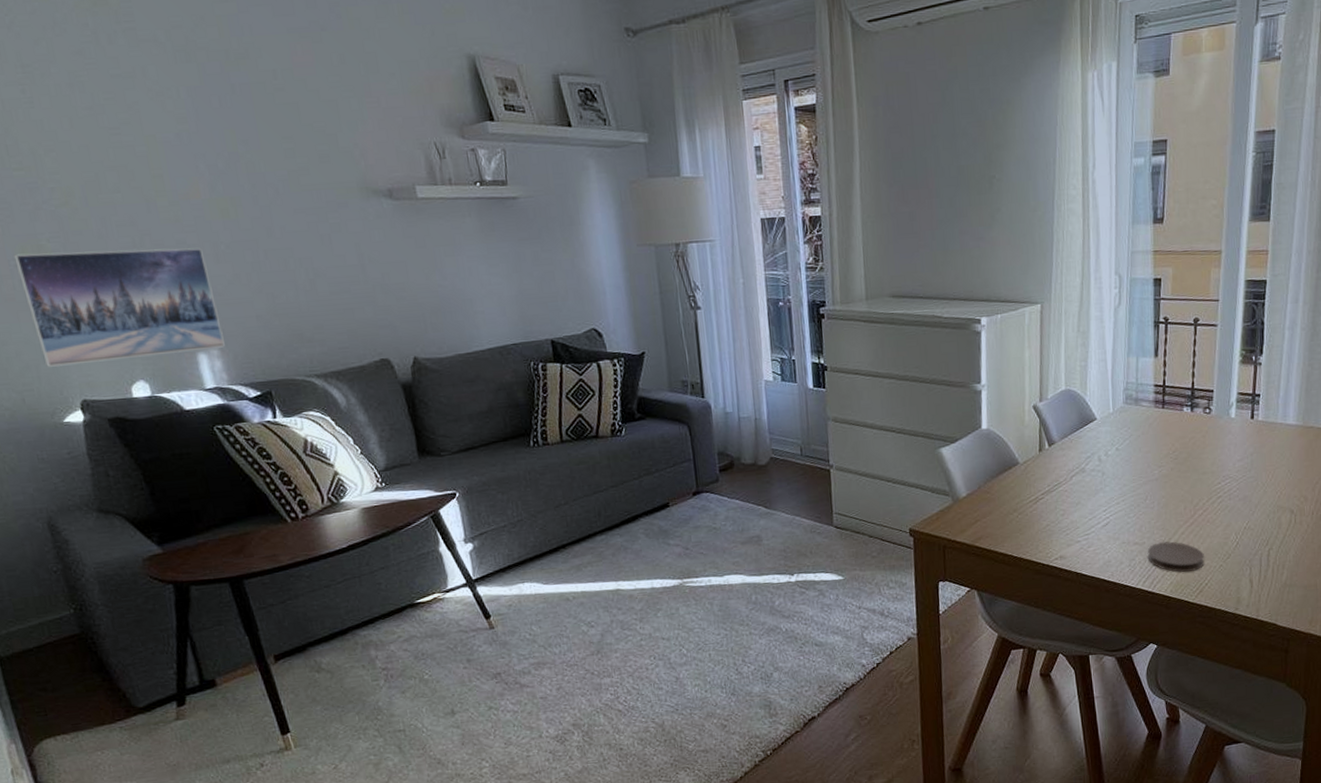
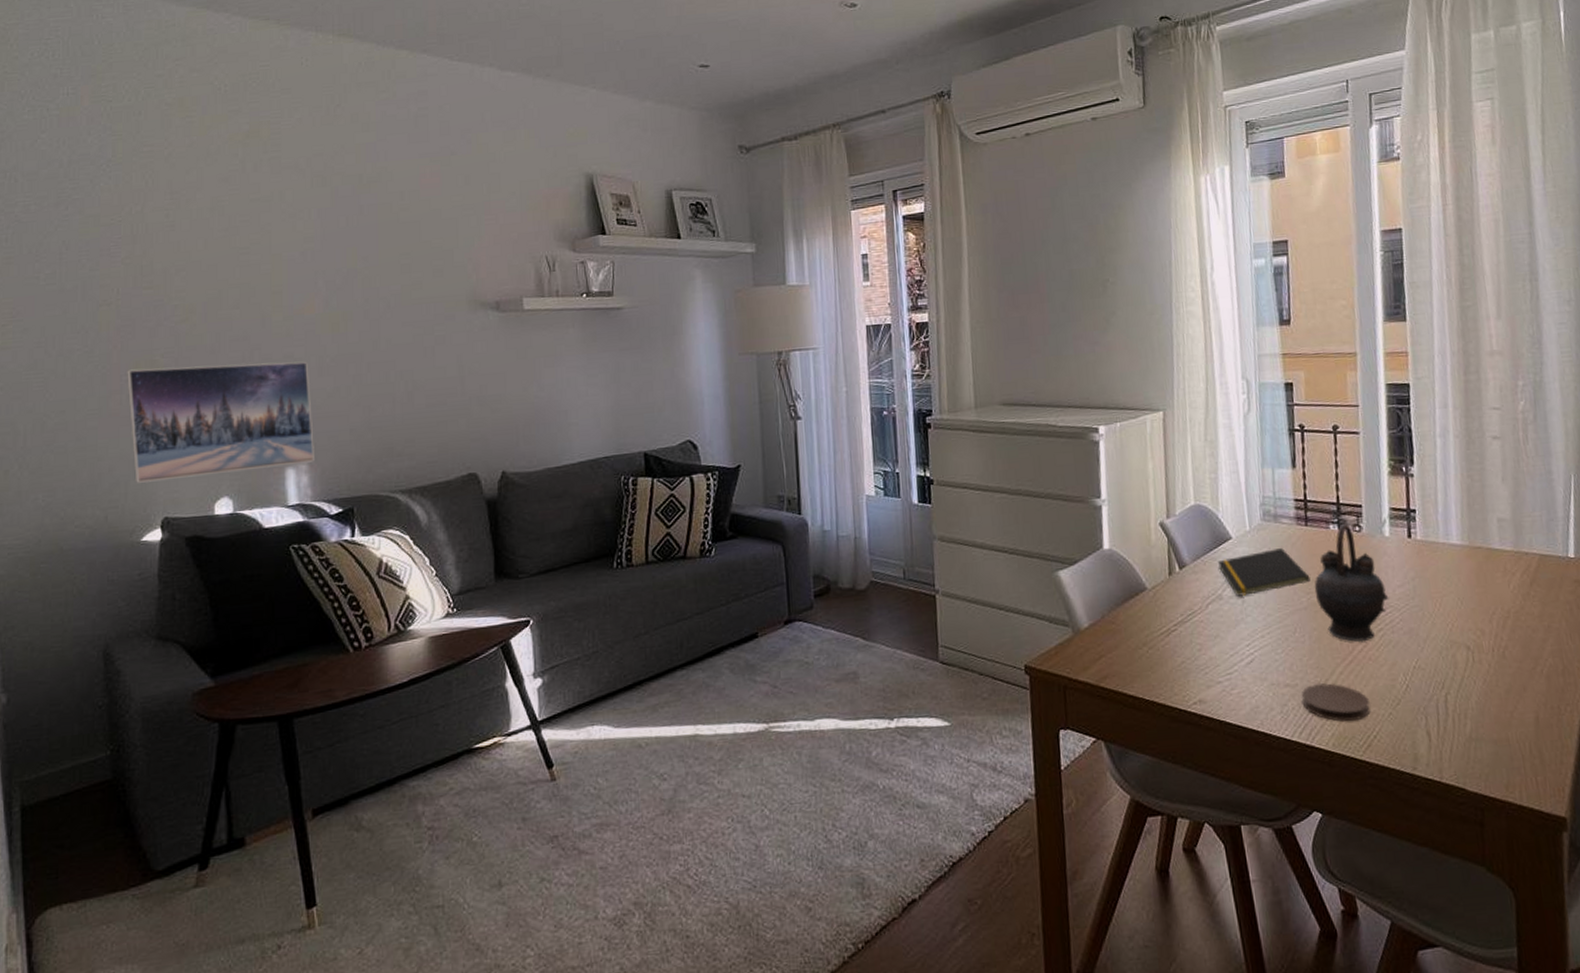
notepad: none [1083,428,1163,470] -> present [1218,548,1311,596]
teapot: none [1165,406,1229,508] -> present [1314,523,1389,642]

